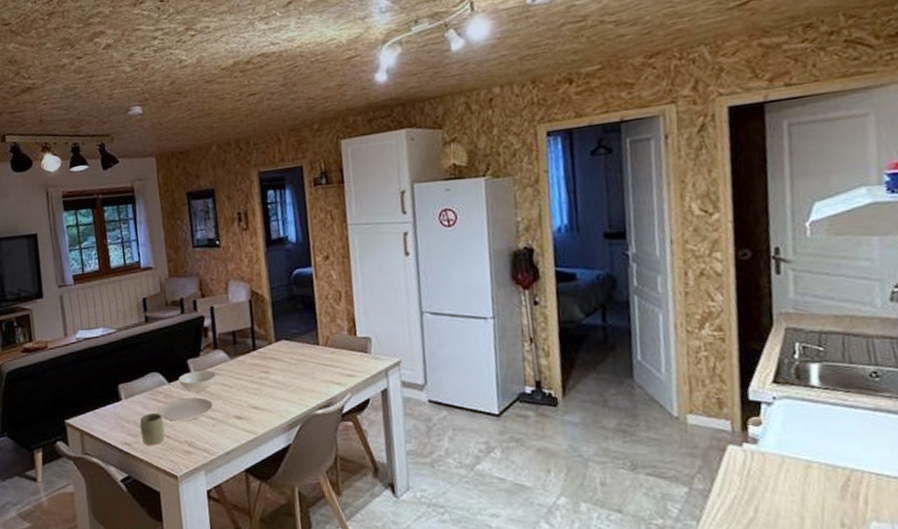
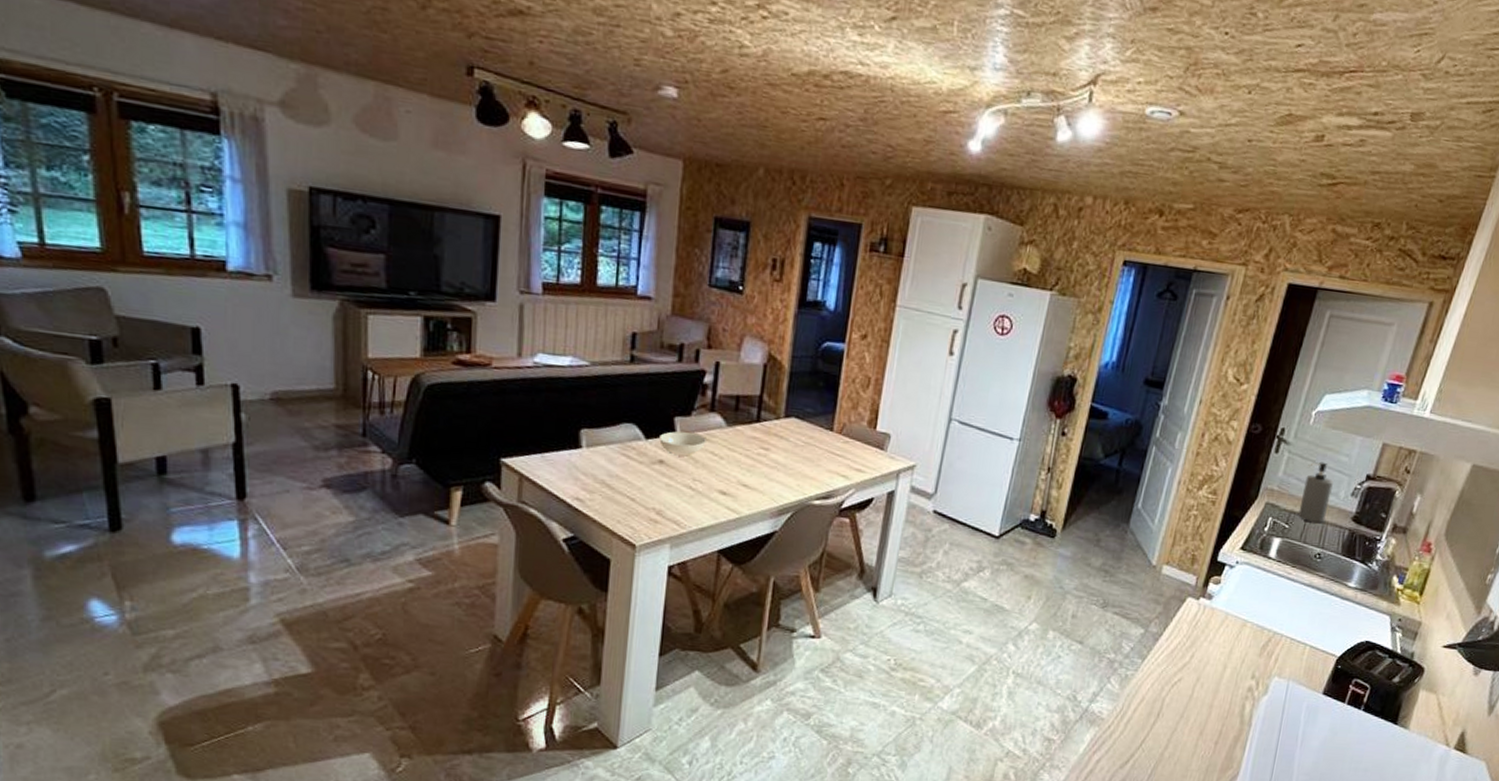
mug: present [139,413,165,446] -> none [598,470,631,507]
plate: present [158,397,213,422] -> none [625,459,696,487]
soap dispenser: none [821,272,867,340] -> present [1298,461,1333,524]

